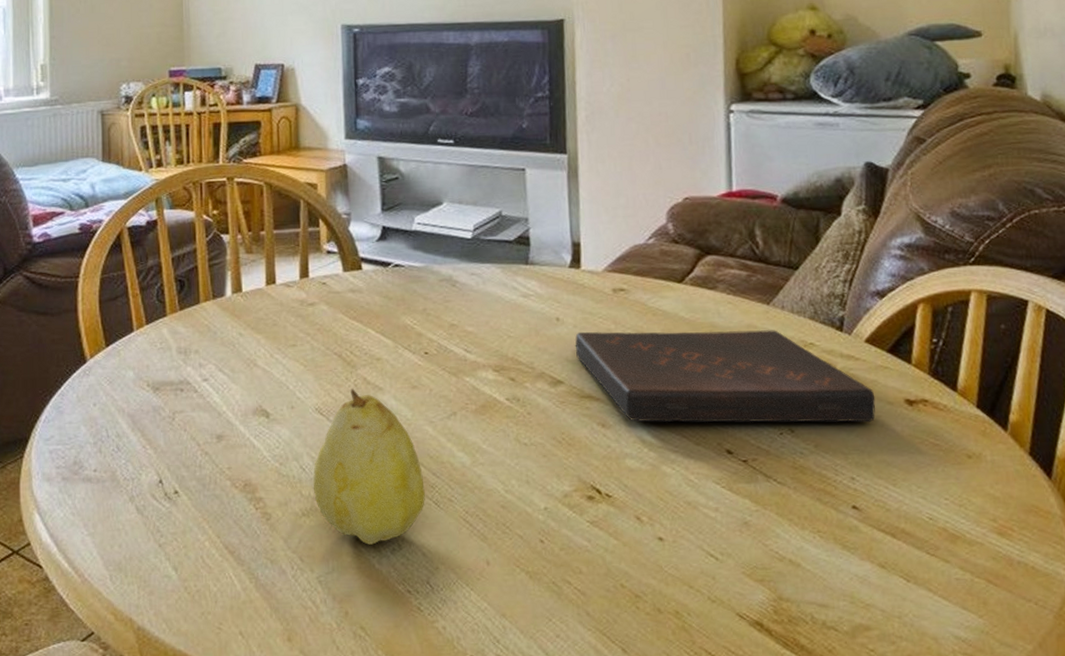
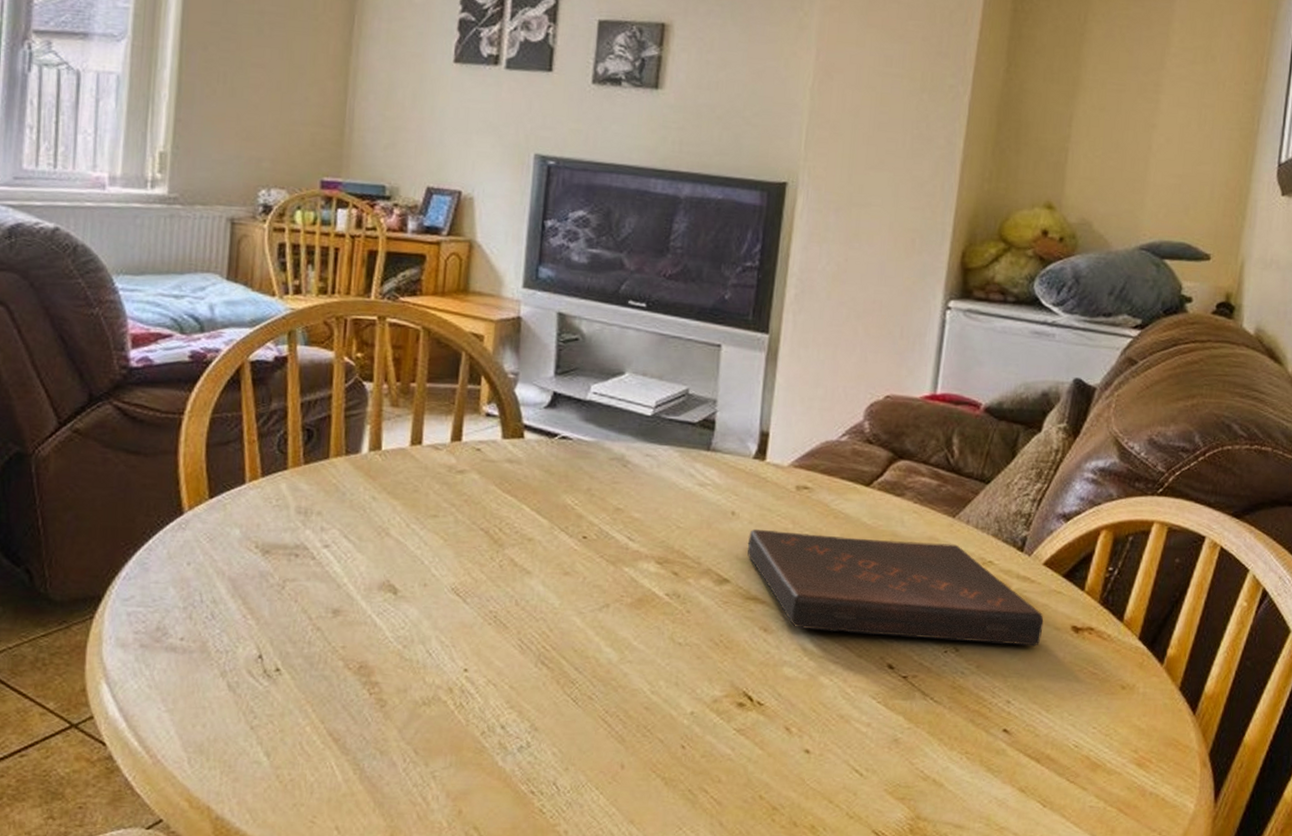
fruit: present [313,389,426,545] -> none [438,569,565,741]

